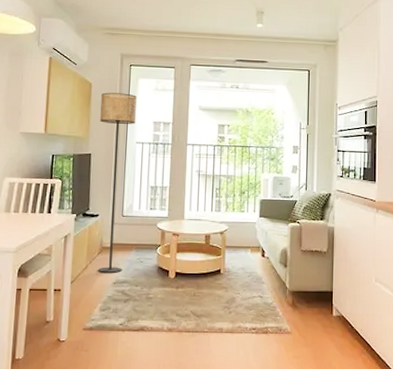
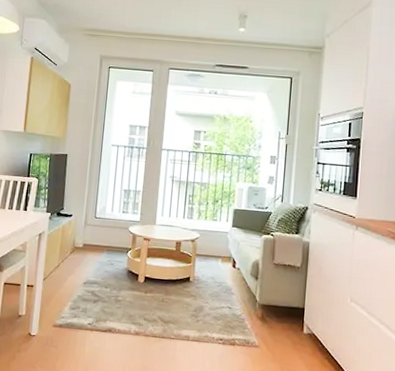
floor lamp: present [98,92,137,273] -> none [70,94,114,273]

